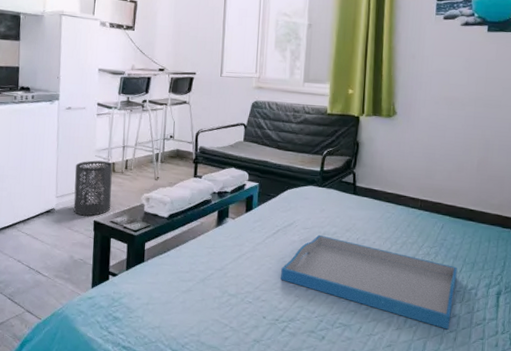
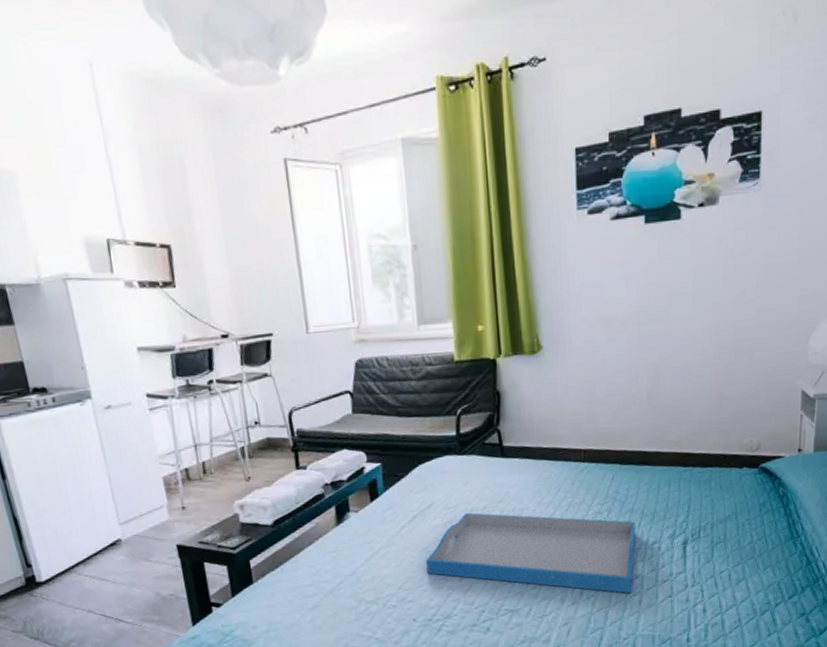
trash can: present [73,160,113,216] -> none [135,468,196,542]

